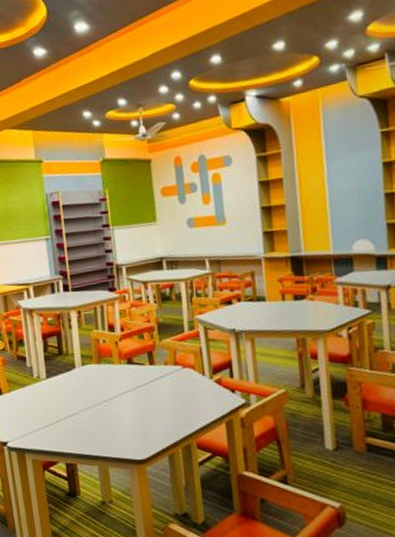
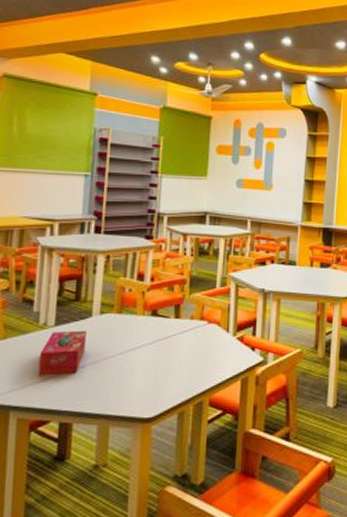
tissue box: none [39,381,76,423] -> present [38,330,87,376]

